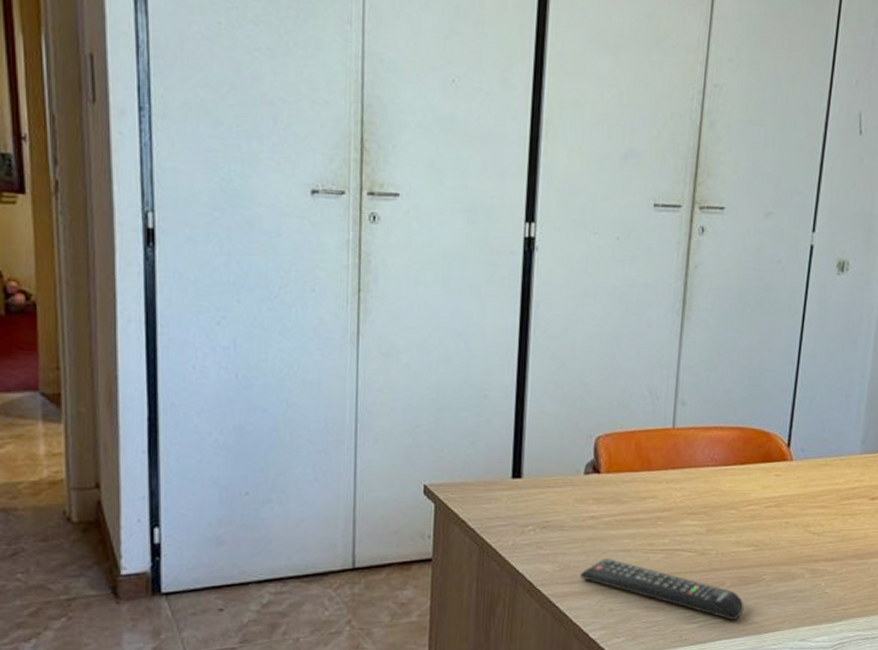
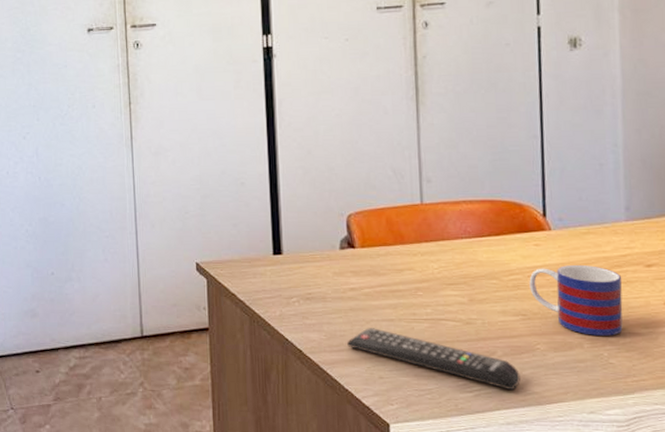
mug: none [765,496,849,566] -> present [529,264,623,336]

